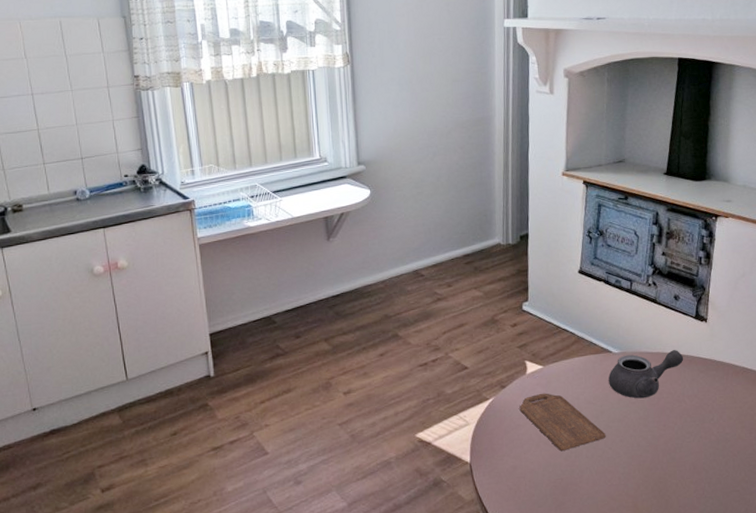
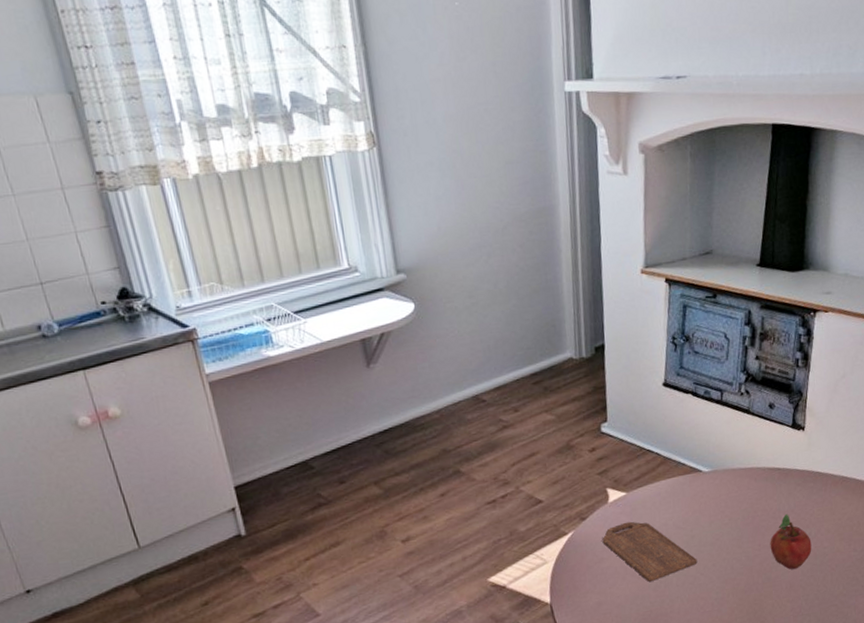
teapot: present [608,350,684,399] -> none [699,463,780,519]
fruit: none [674,398,715,452] -> present [770,513,812,570]

